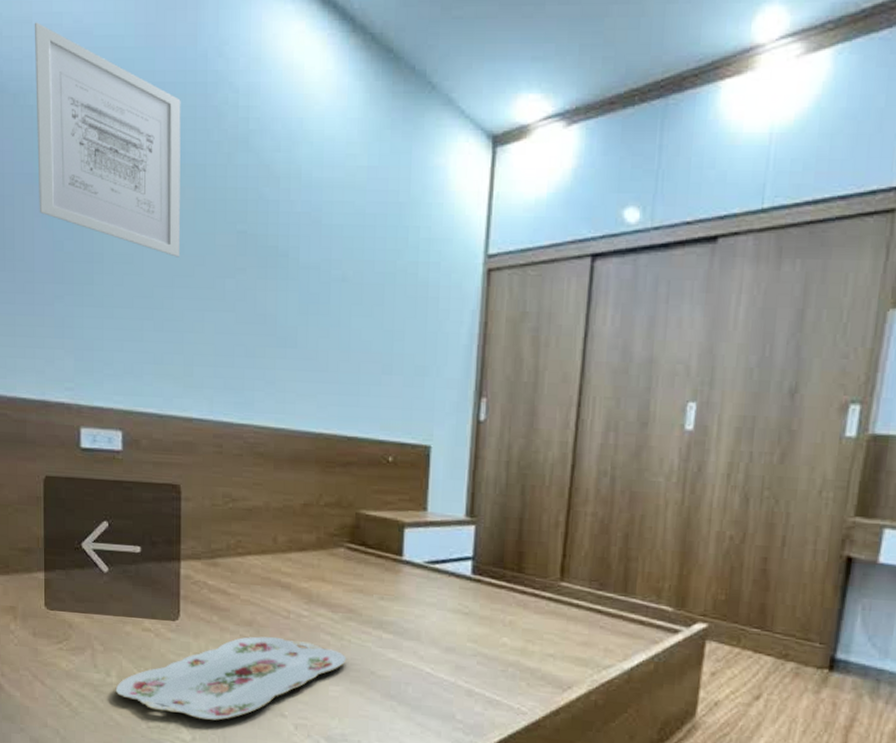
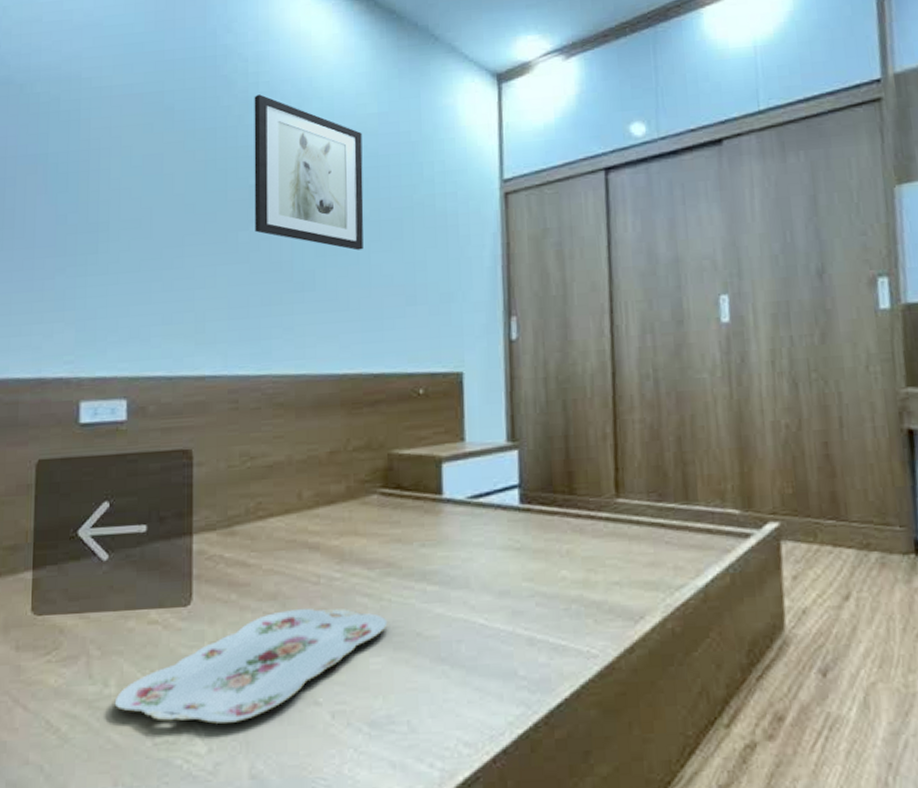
wall art: present [34,22,181,257] -> none [42,20,191,217]
wall art: none [241,132,350,312] -> present [254,94,364,251]

